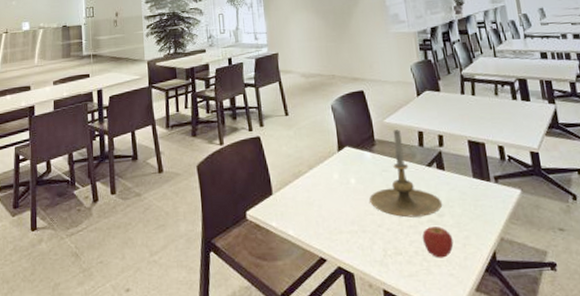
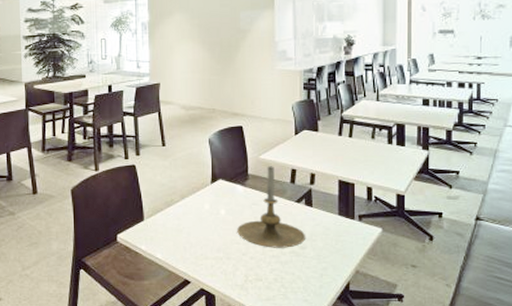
apple: present [422,227,454,258] -> none [283,258,311,286]

